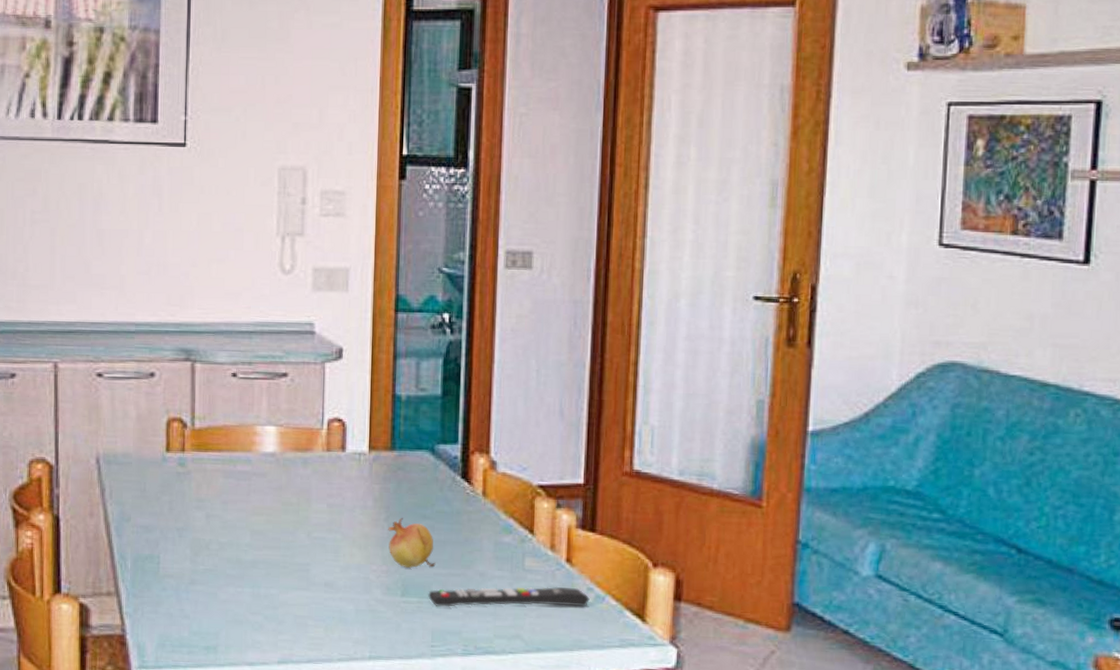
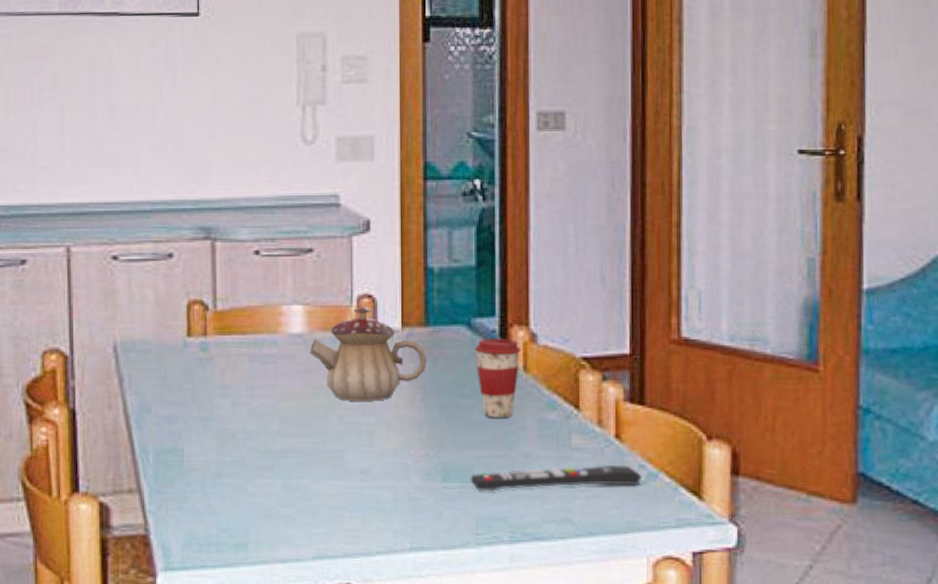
teapot: none [281,429,392,519] -> present [310,306,427,401]
fruit: present [388,517,436,569] -> none [425,397,477,452]
coffee cup: none [437,464,481,539] -> present [474,339,521,418]

